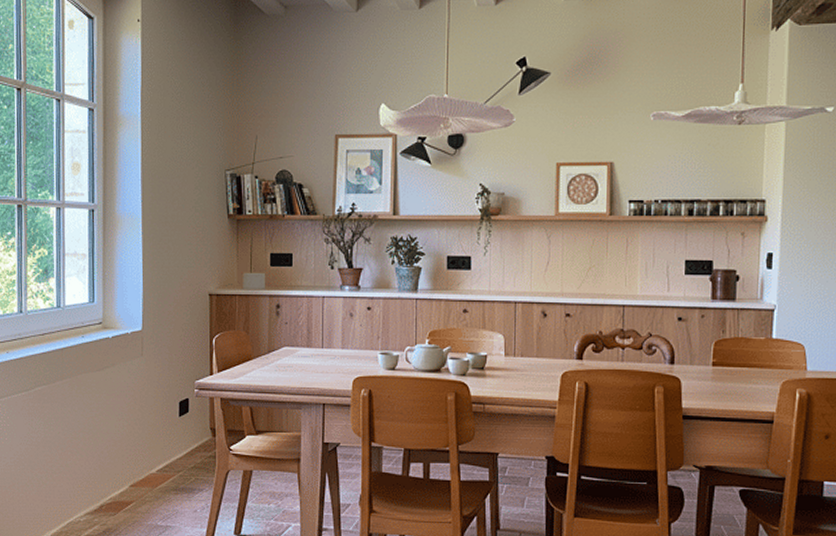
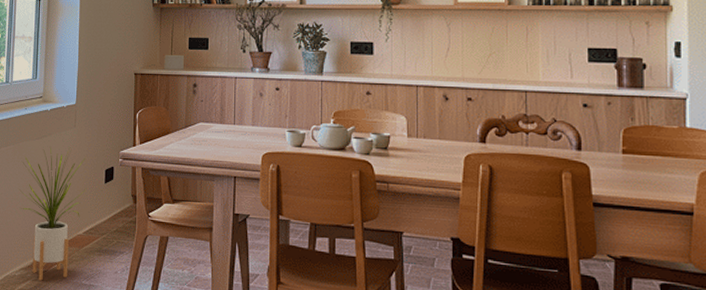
house plant: none [80,378,159,525] -> present [19,146,87,281]

